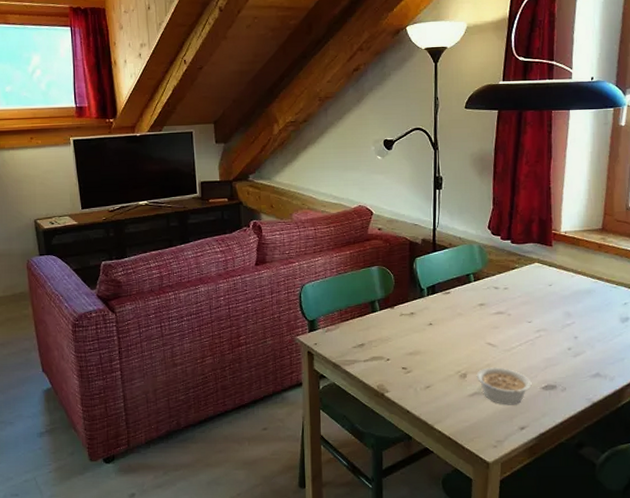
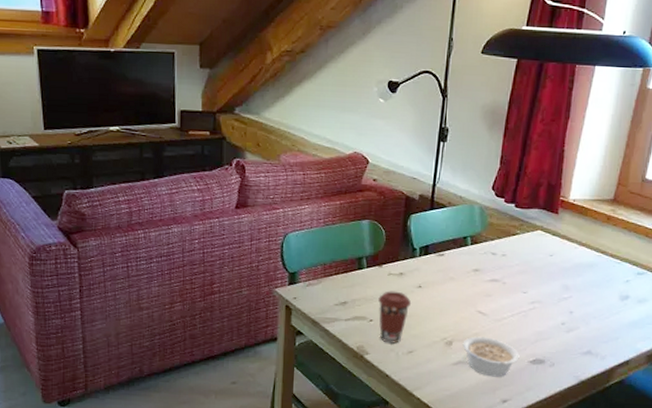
coffee cup: none [393,330,425,380] -> present [378,291,412,344]

